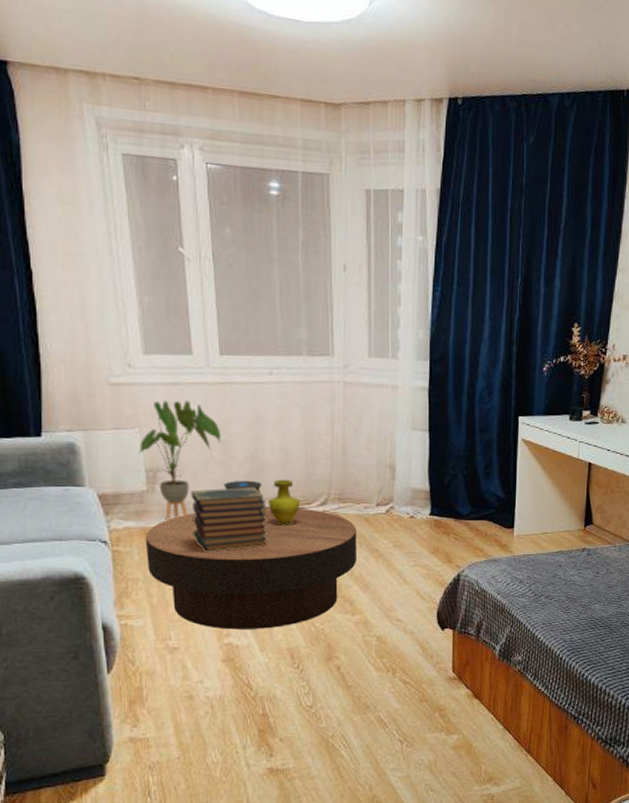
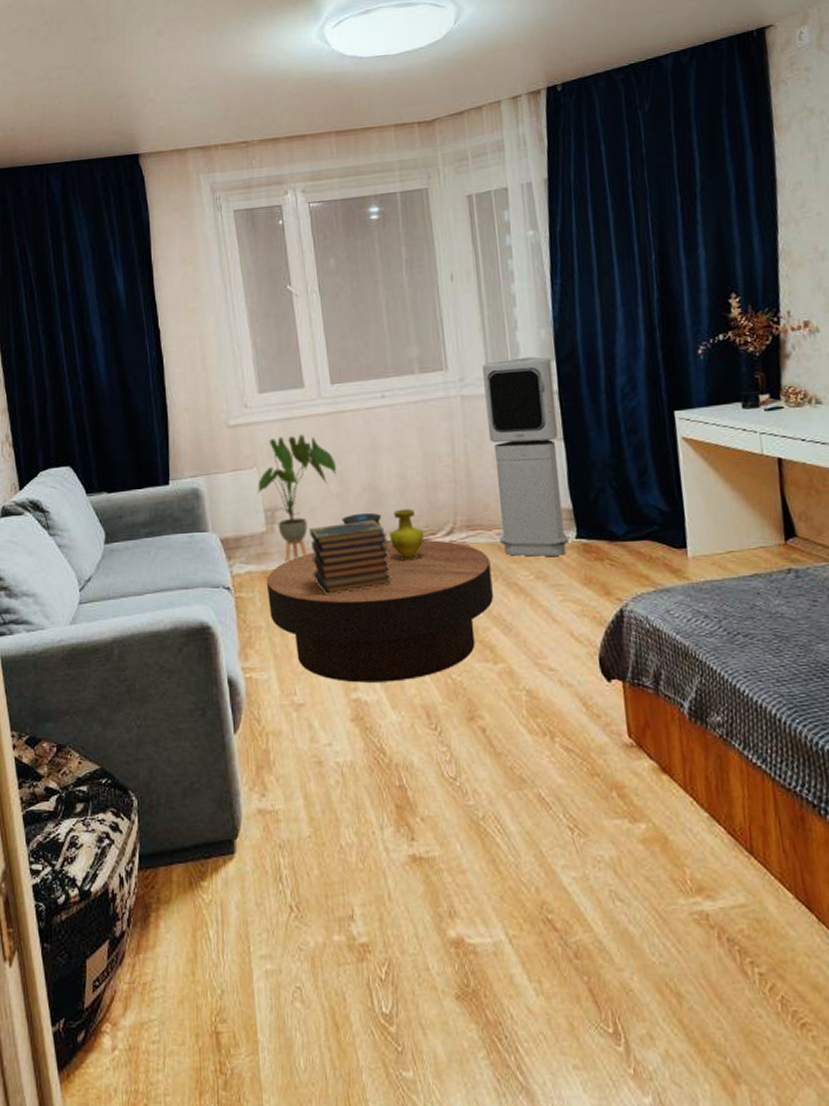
air purifier: none [365,353,425,528] -> present [483,356,569,557]

